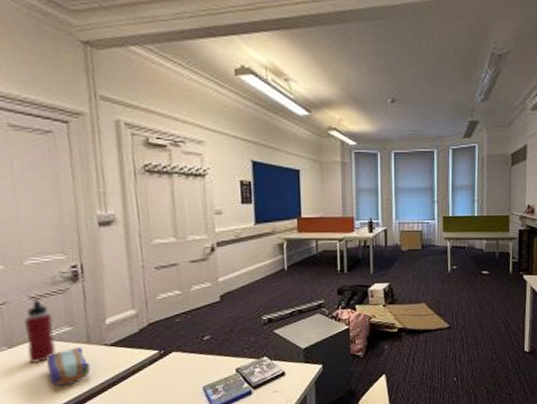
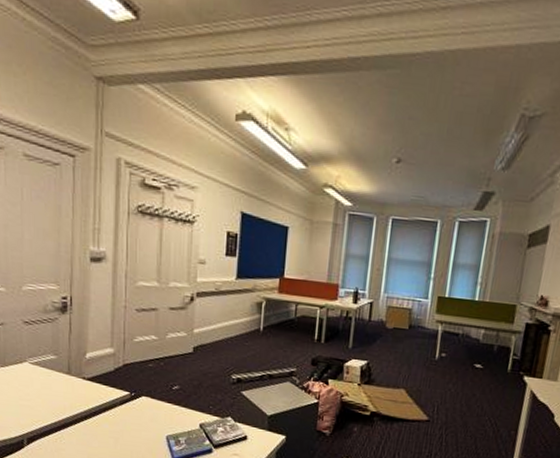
water bottle: present [24,298,57,364] -> none [16,323,42,386]
pencil case: present [46,347,91,386] -> none [31,376,68,411]

